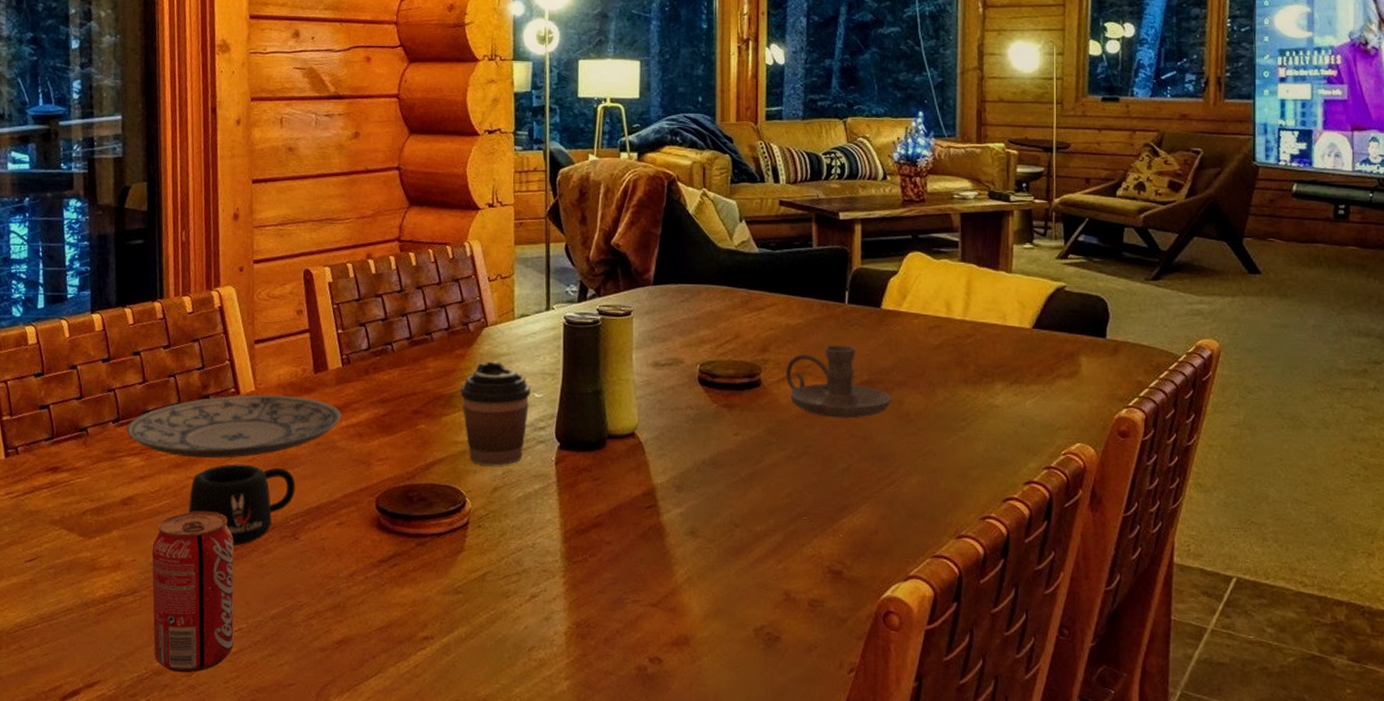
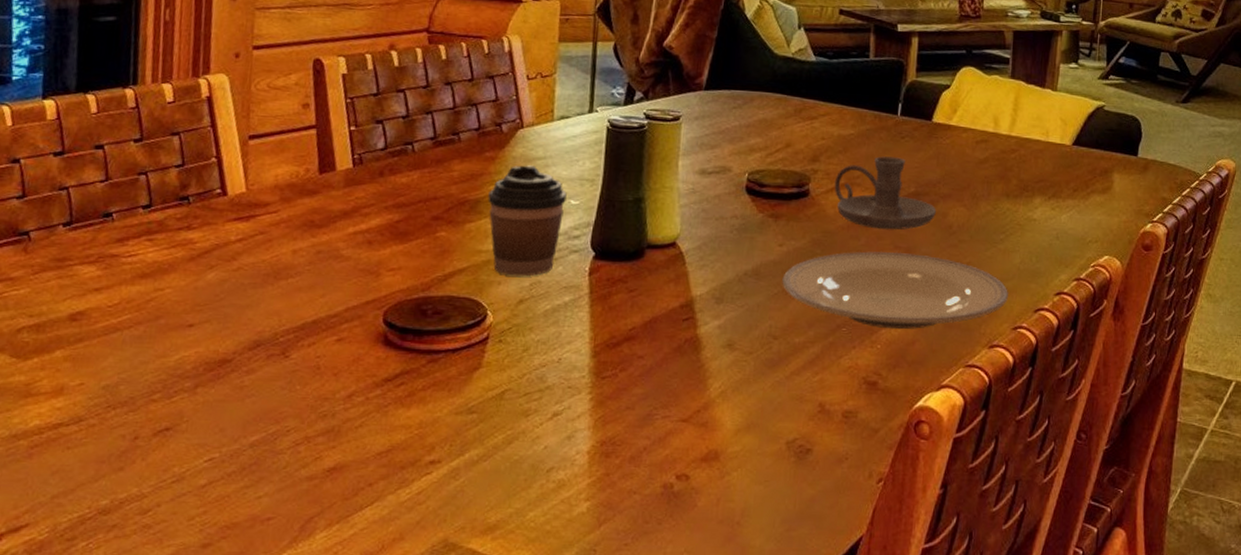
plate: present [126,394,341,459] -> none [80,196,349,268]
beverage can: present [152,511,234,674] -> none [100,327,209,511]
mug: present [188,464,296,546] -> none [155,274,289,366]
plate: none [740,440,973,519] -> present [782,251,1008,330]

